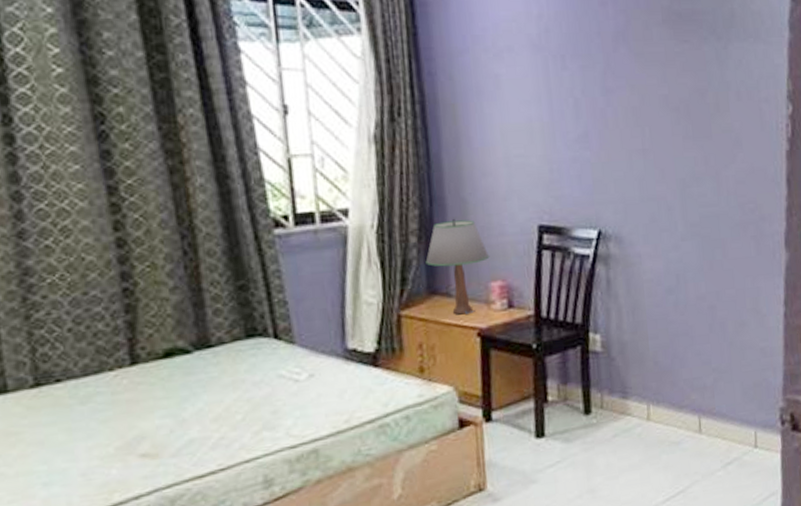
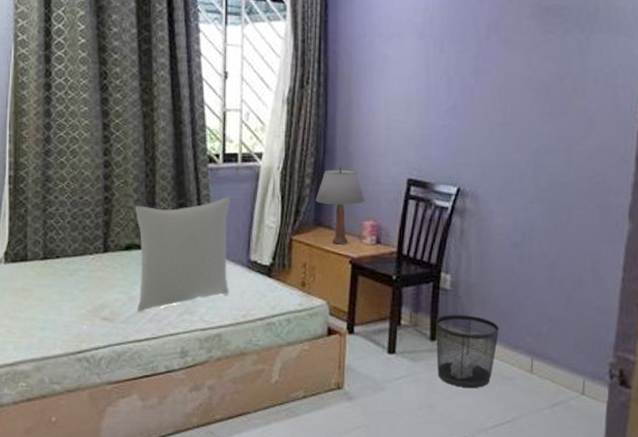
pillow: none [173,270,324,439] -> present [136,197,230,313]
waste bin: none [588,378,661,463] -> present [436,315,499,388]

